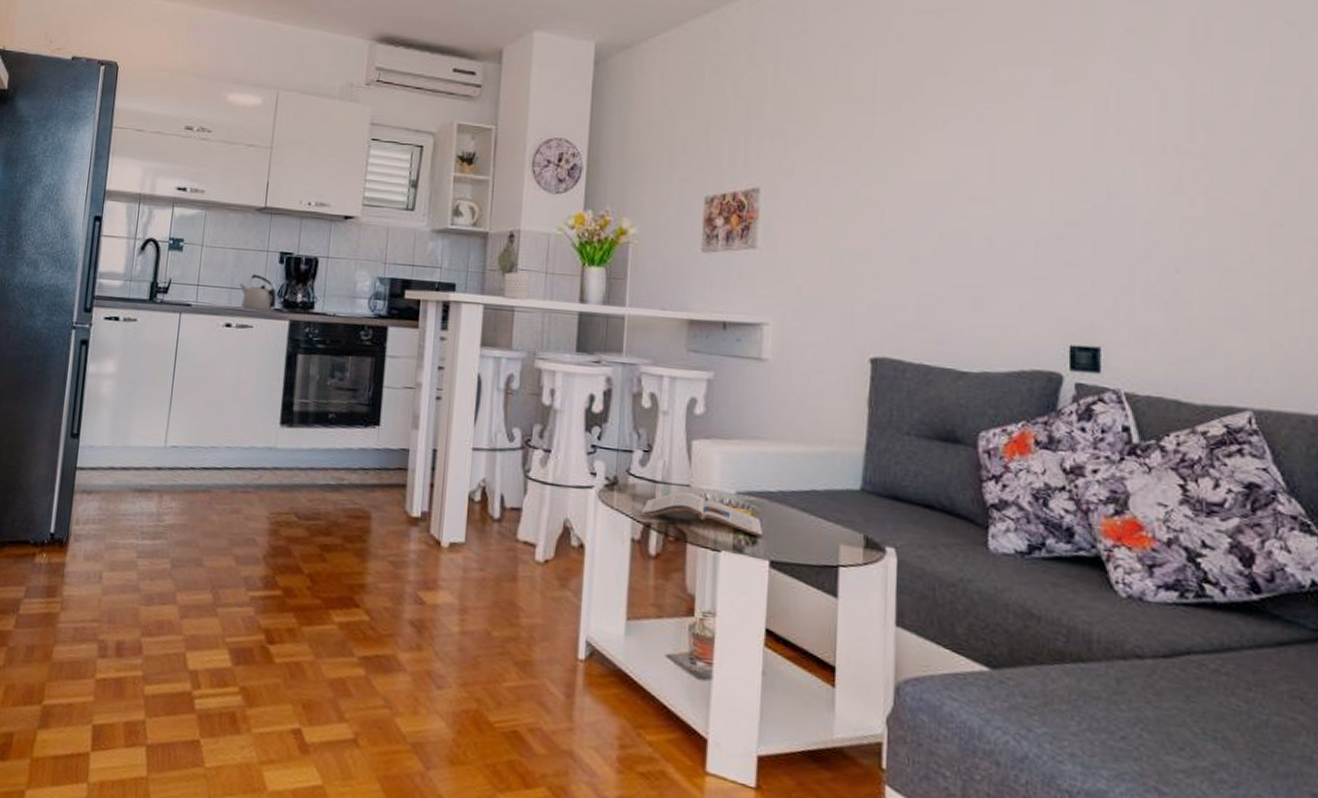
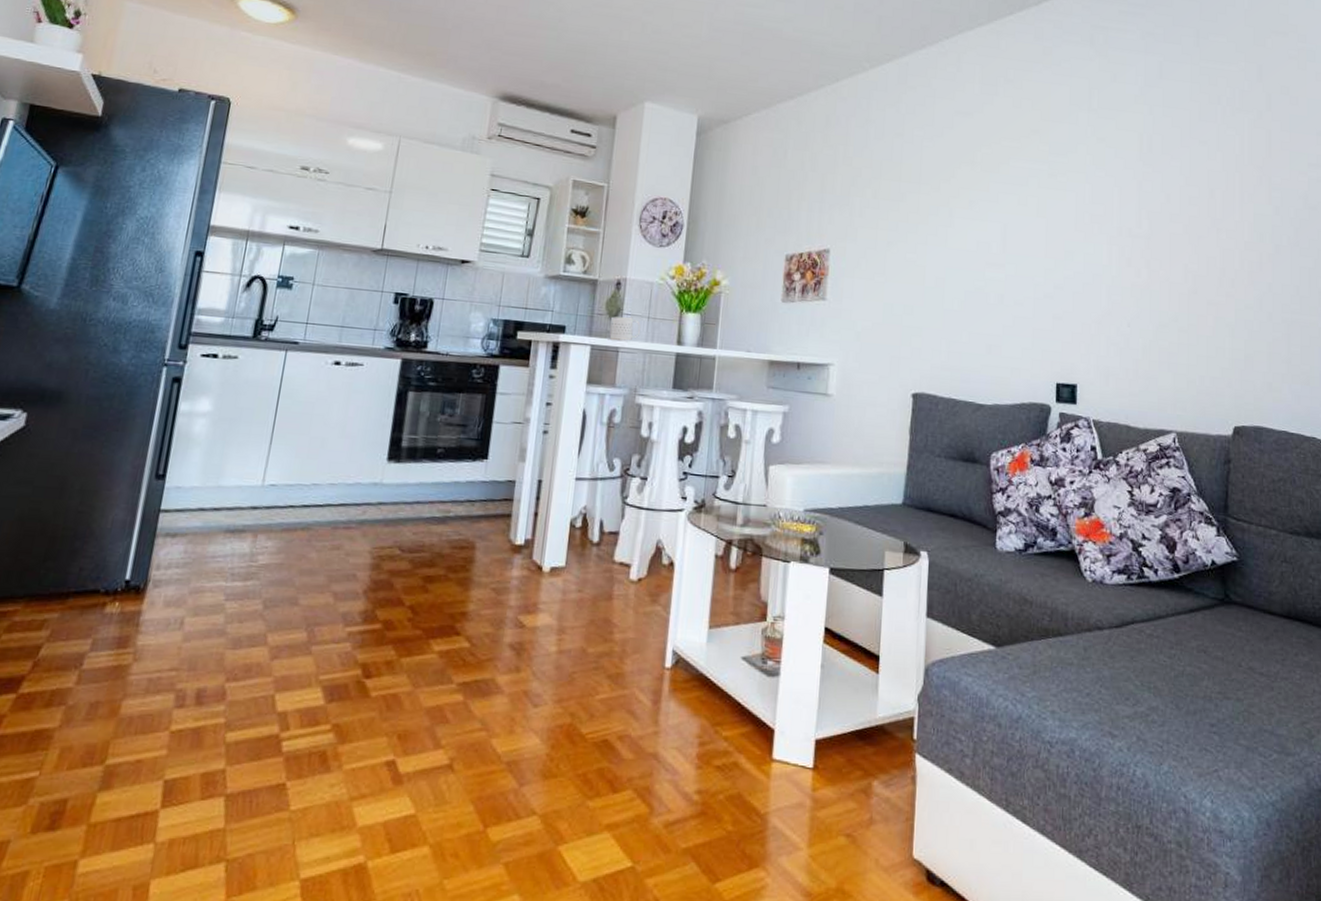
kettle: present [239,274,277,312] -> none [351,313,389,350]
magazine: present [640,491,763,537] -> none [723,511,825,548]

